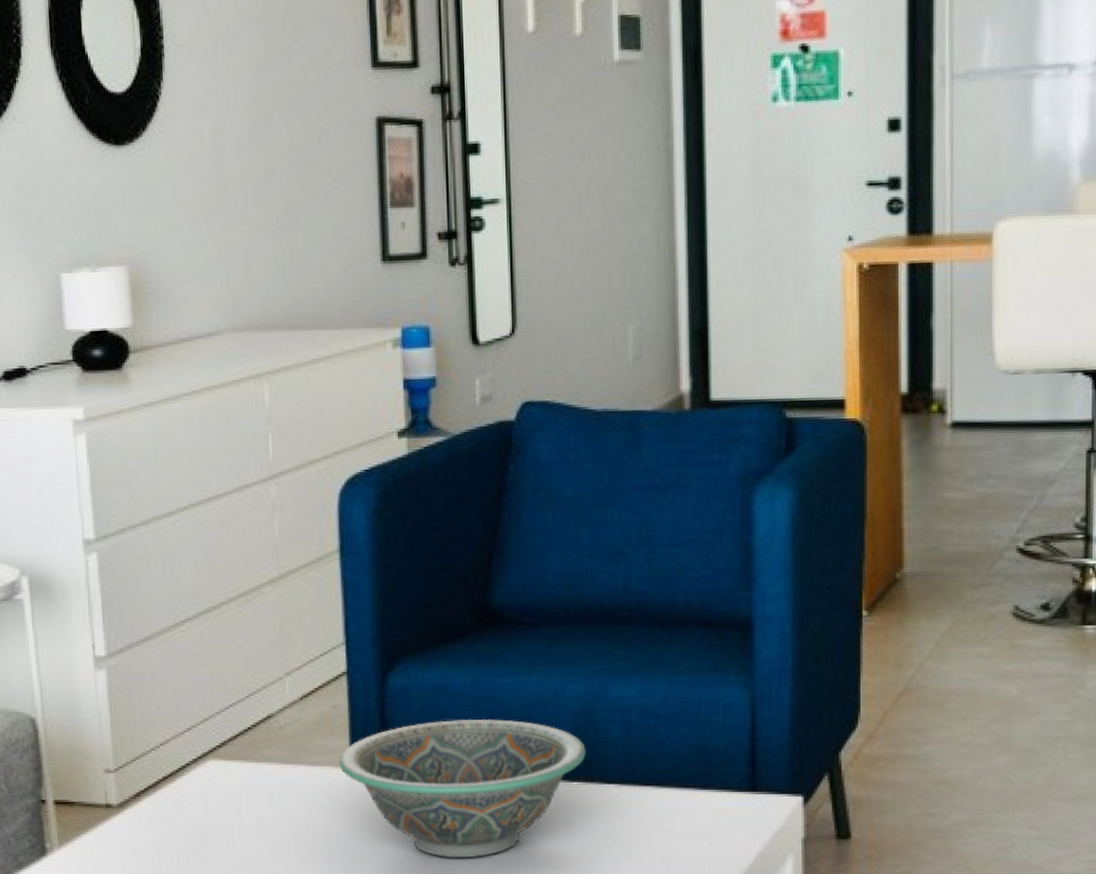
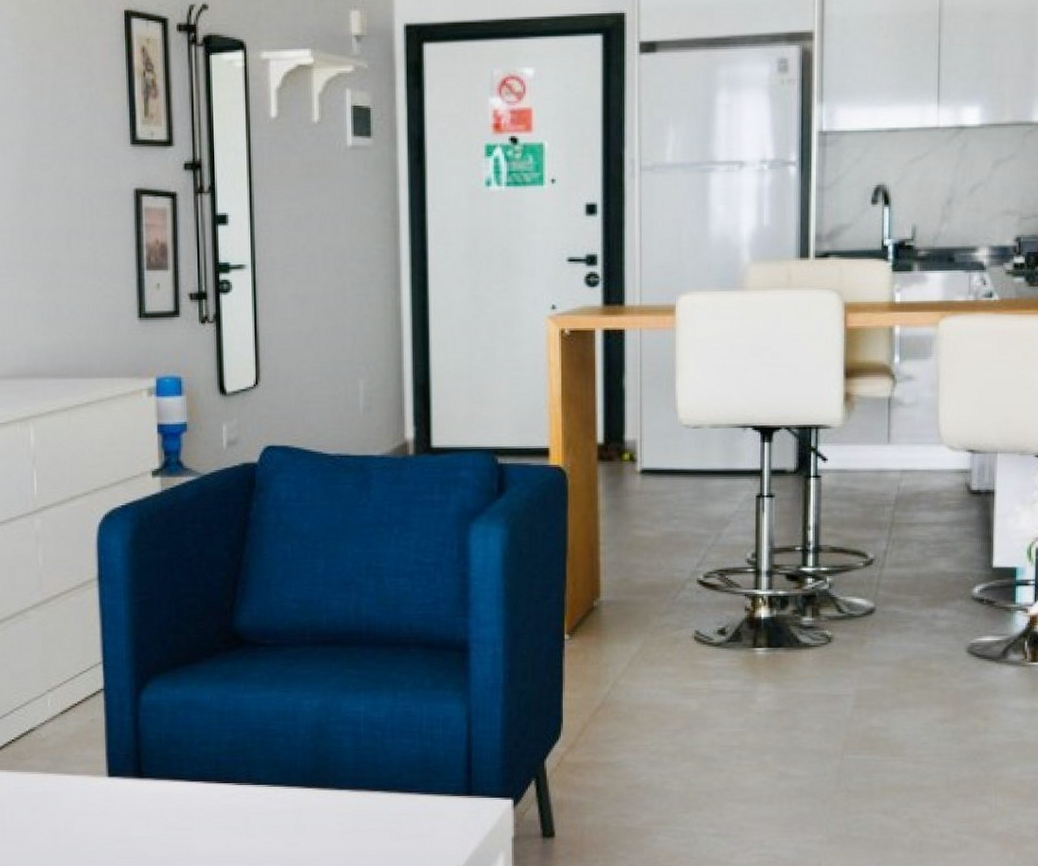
decorative bowl: present [339,718,586,858] -> none [96,731,321,858]

